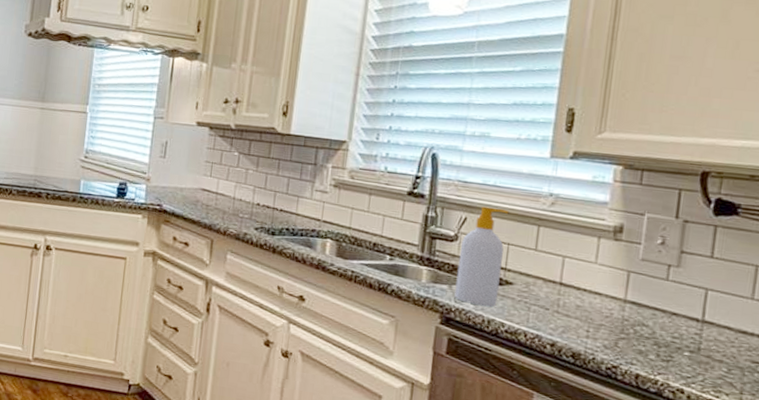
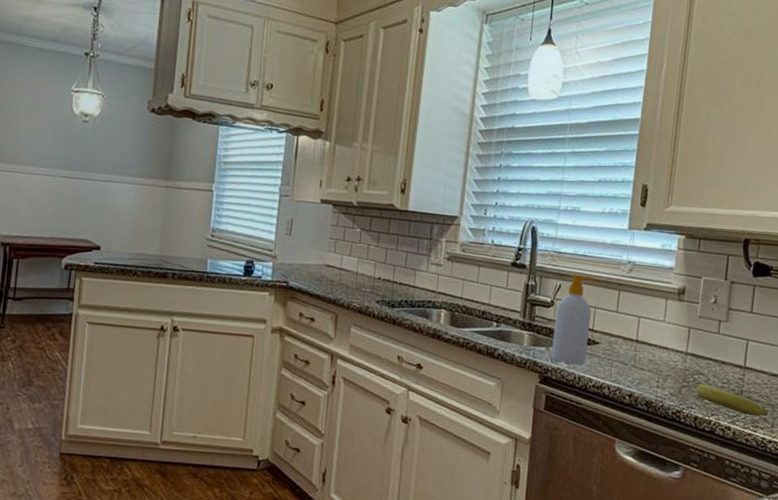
fruit: none [636,336,736,380] -> present [695,383,769,416]

